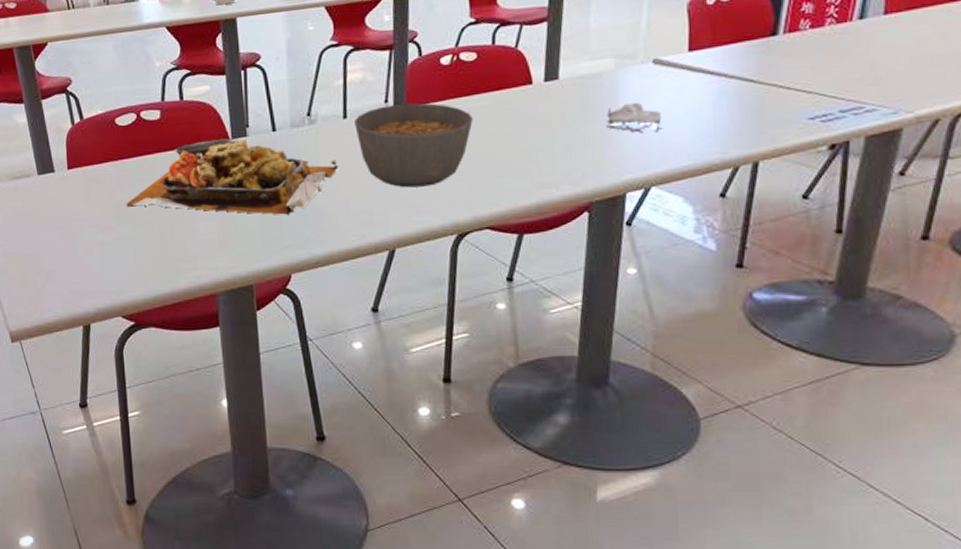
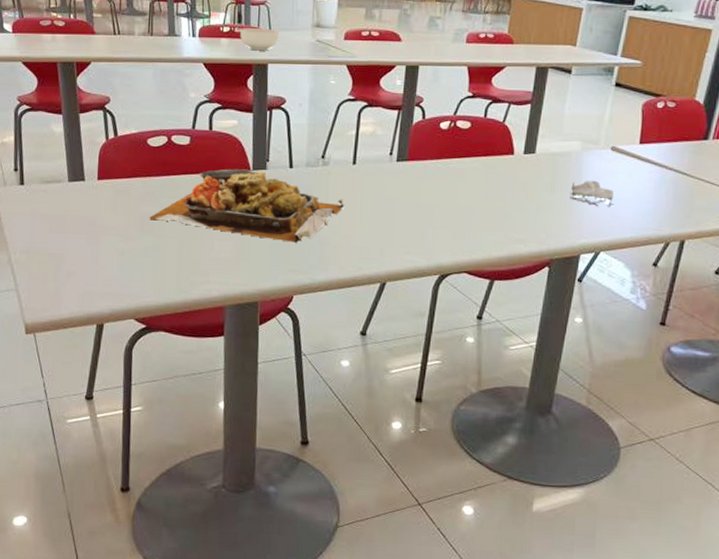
soup bowl: present [354,102,473,188] -> none [362,158,462,231]

